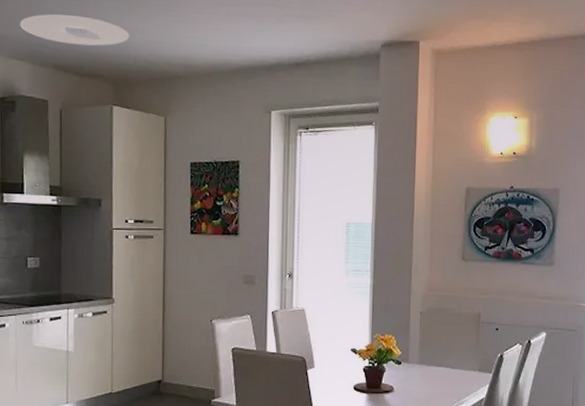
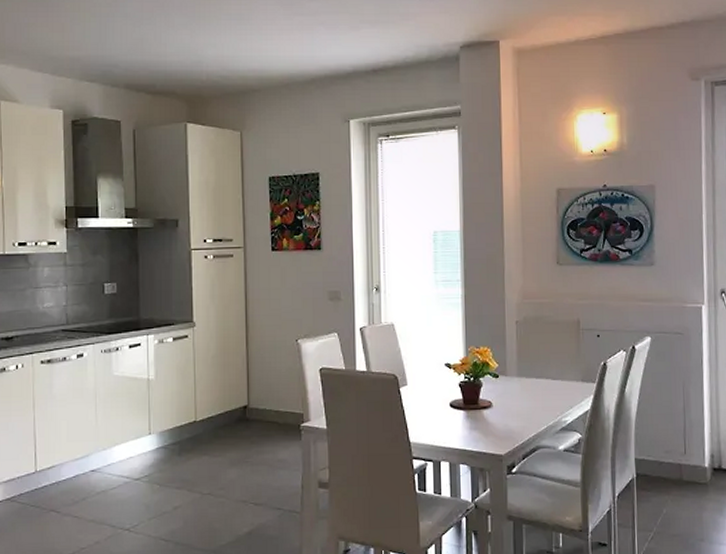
ceiling light: present [19,14,130,46] -> none [89,33,202,63]

